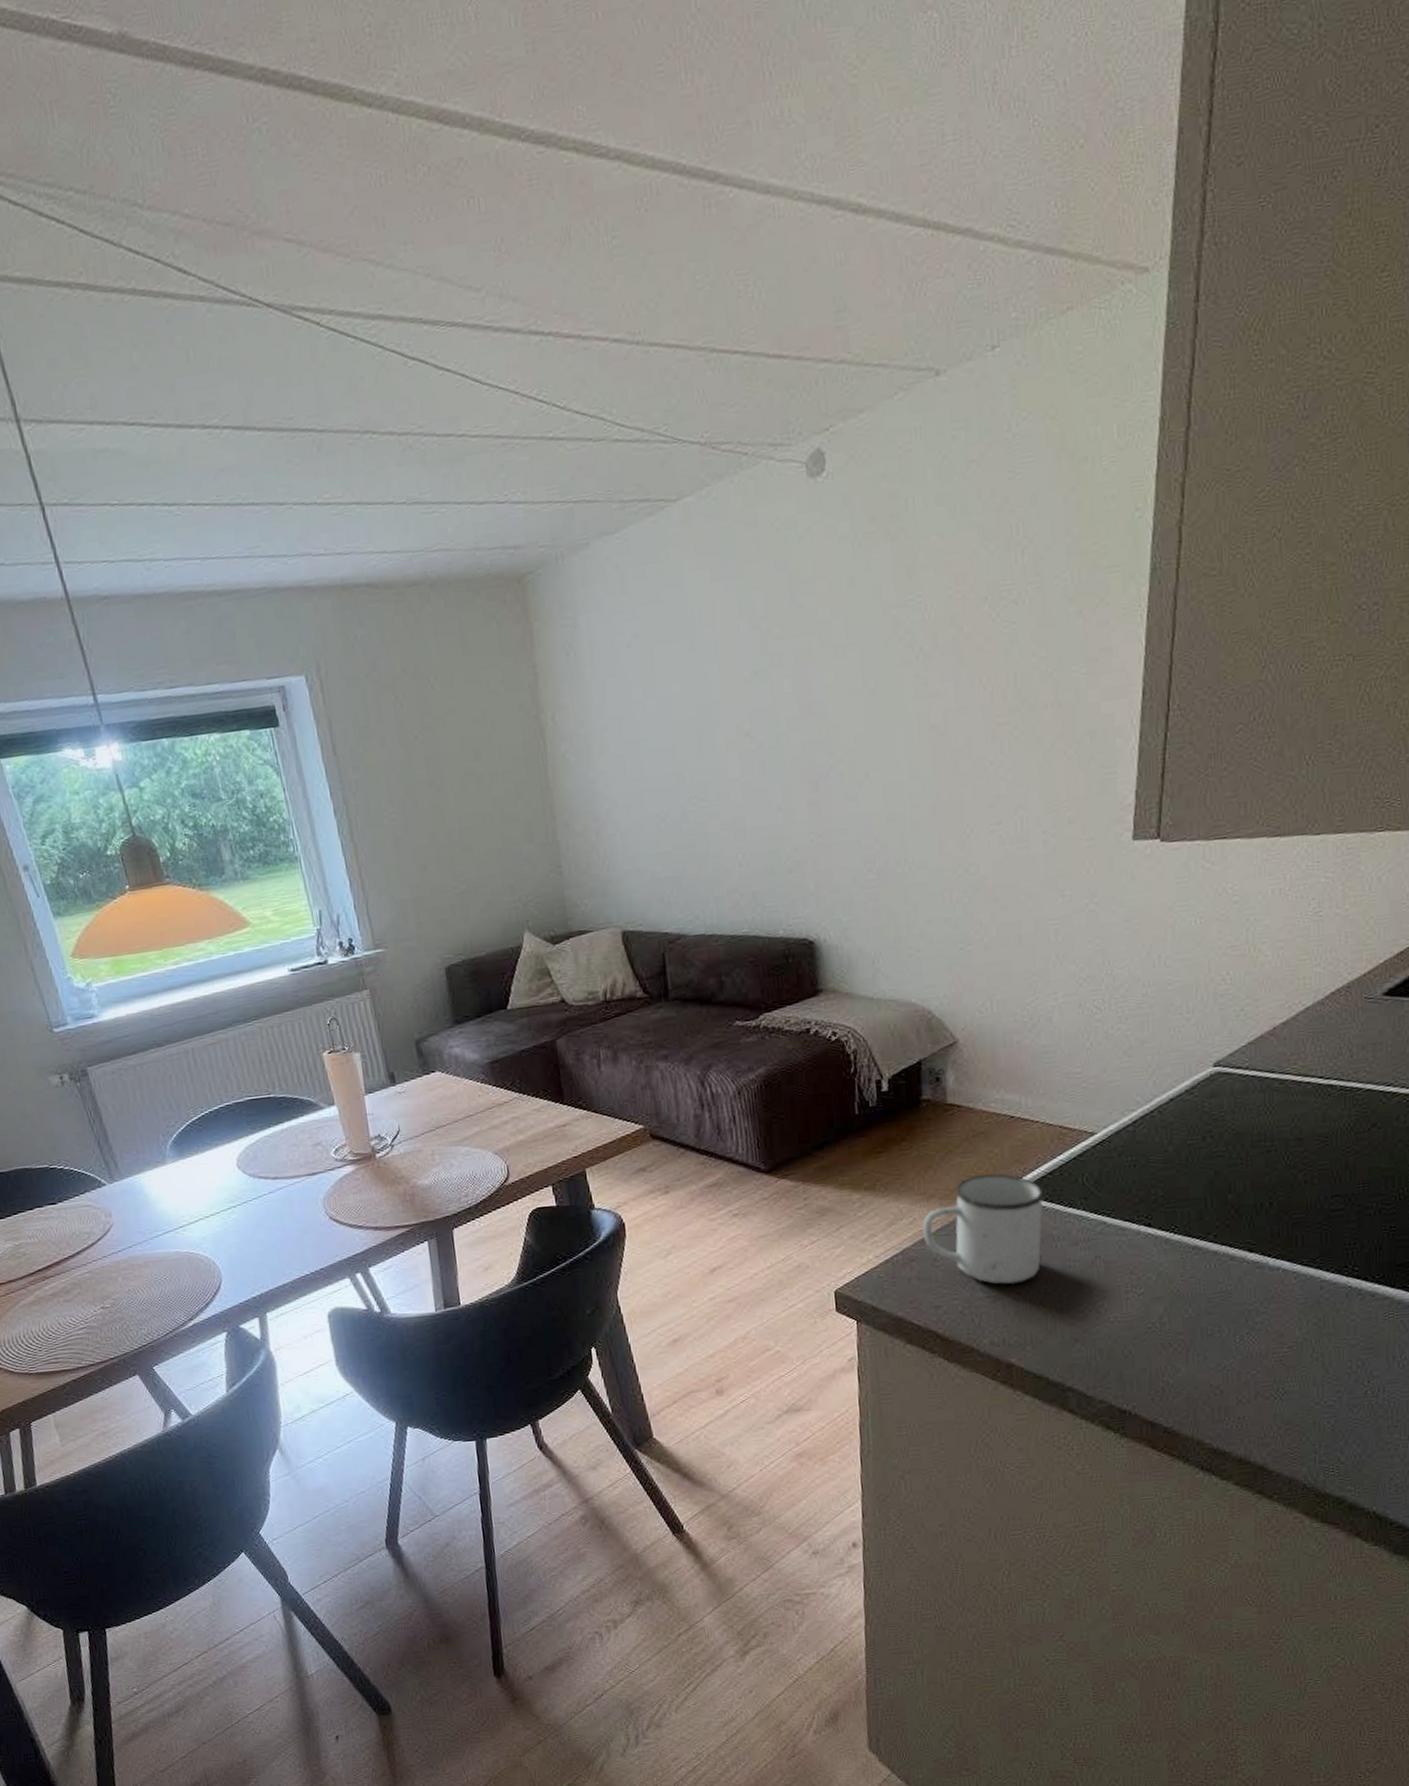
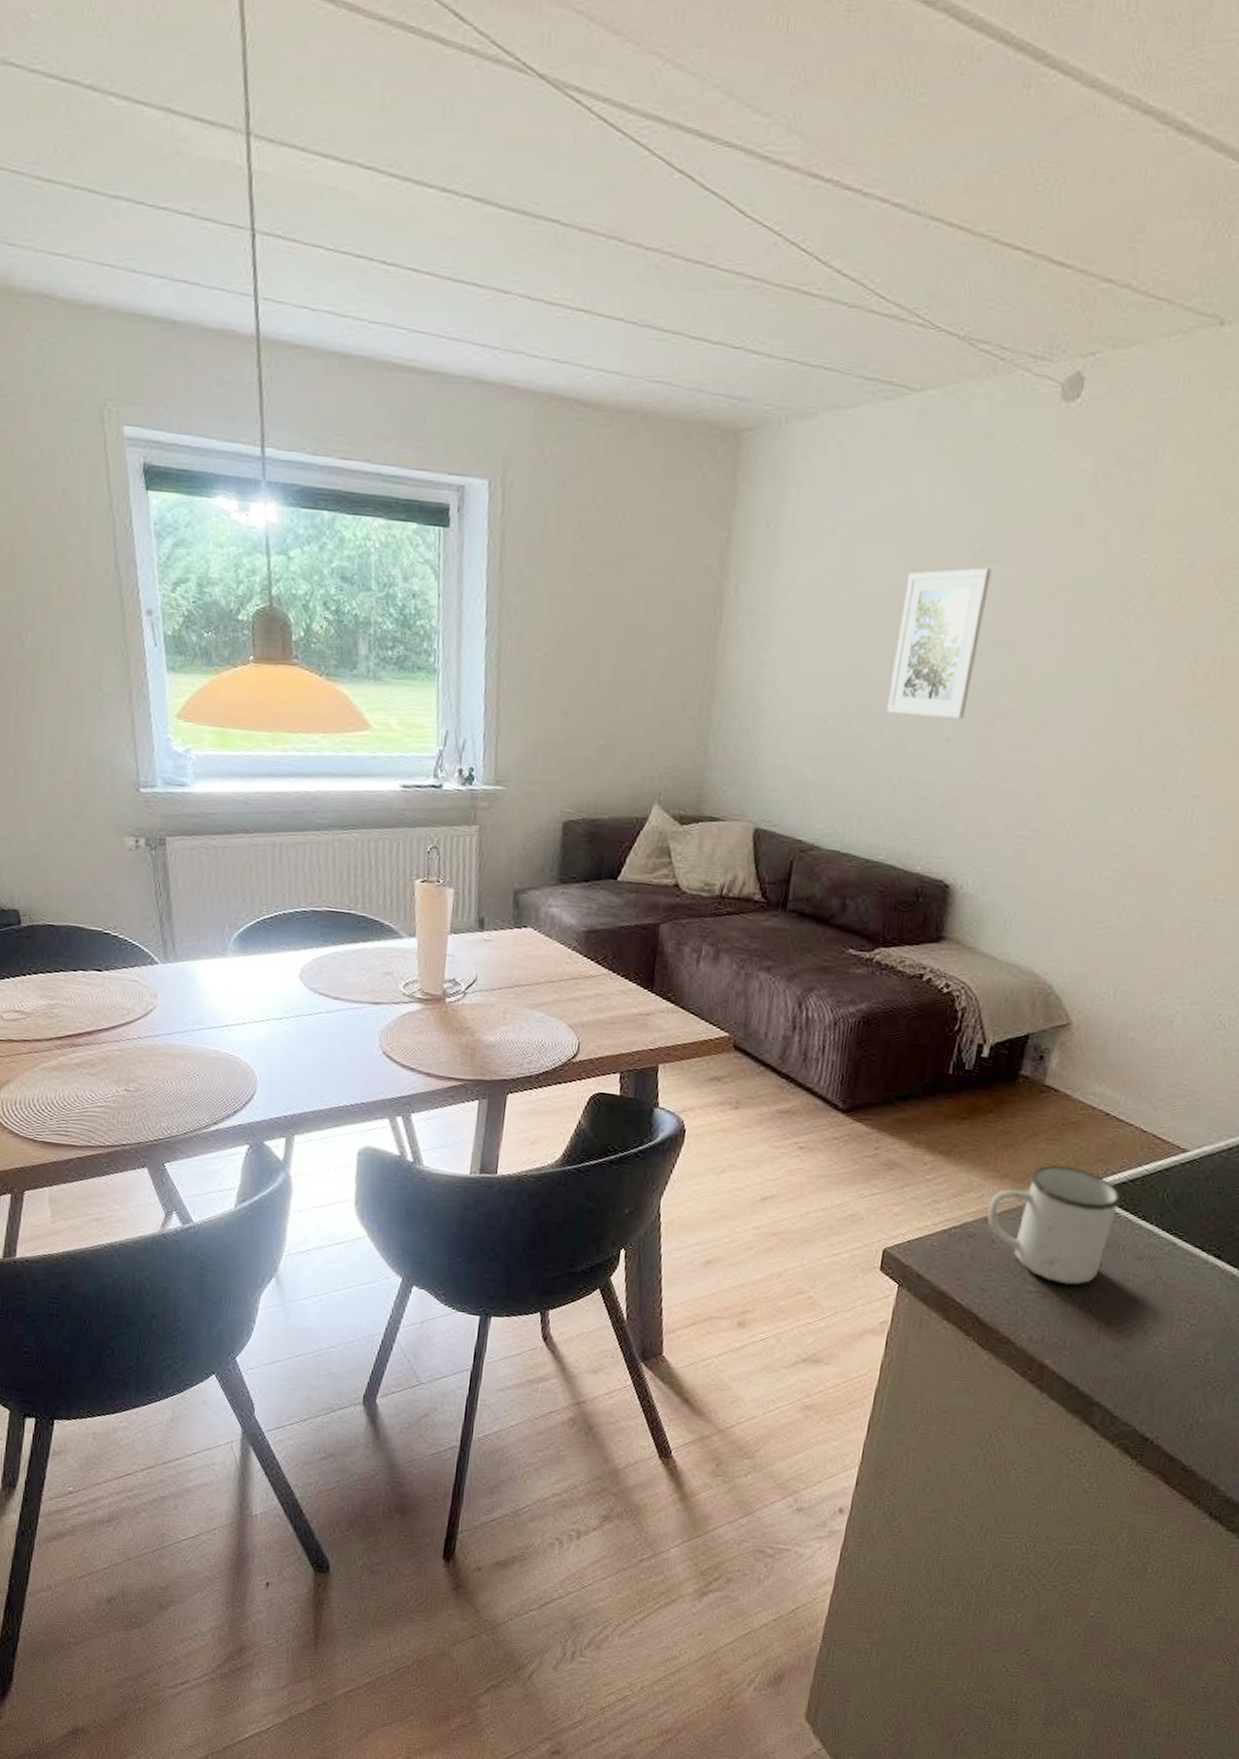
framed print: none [707,644,790,798] -> present [887,567,993,719]

